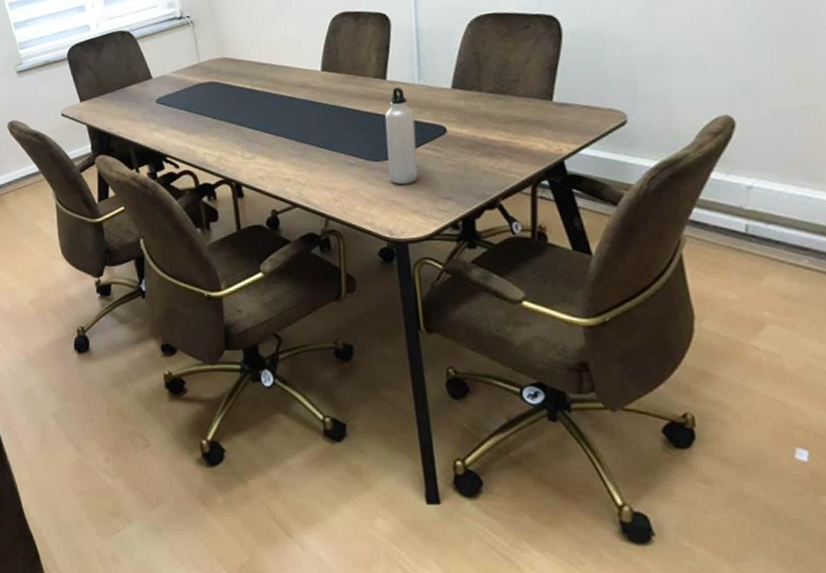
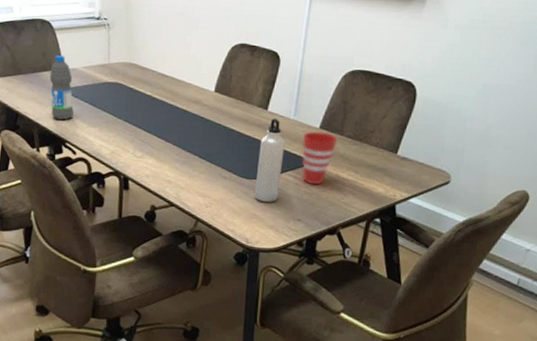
water bottle: none [138,64,170,134] -> present [49,55,74,121]
cup: none [433,91,476,154] -> present [302,131,338,185]

